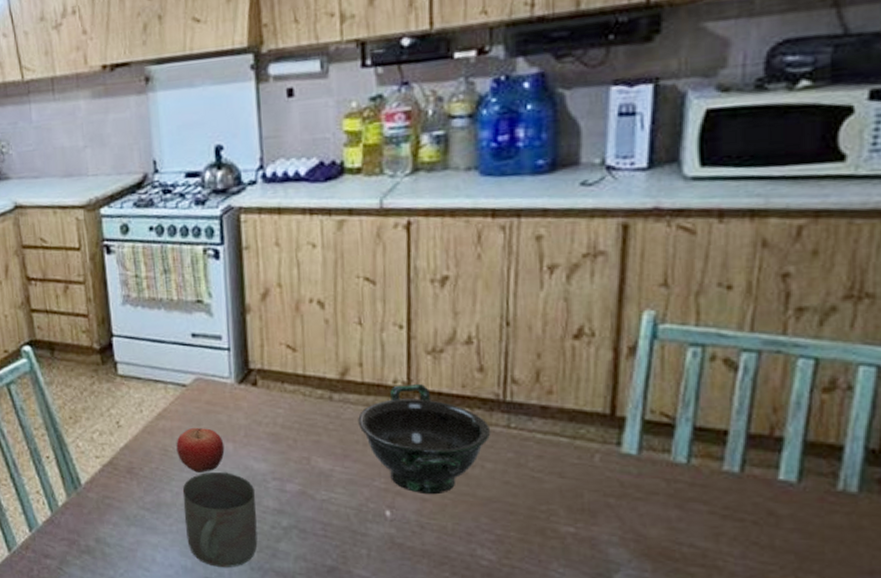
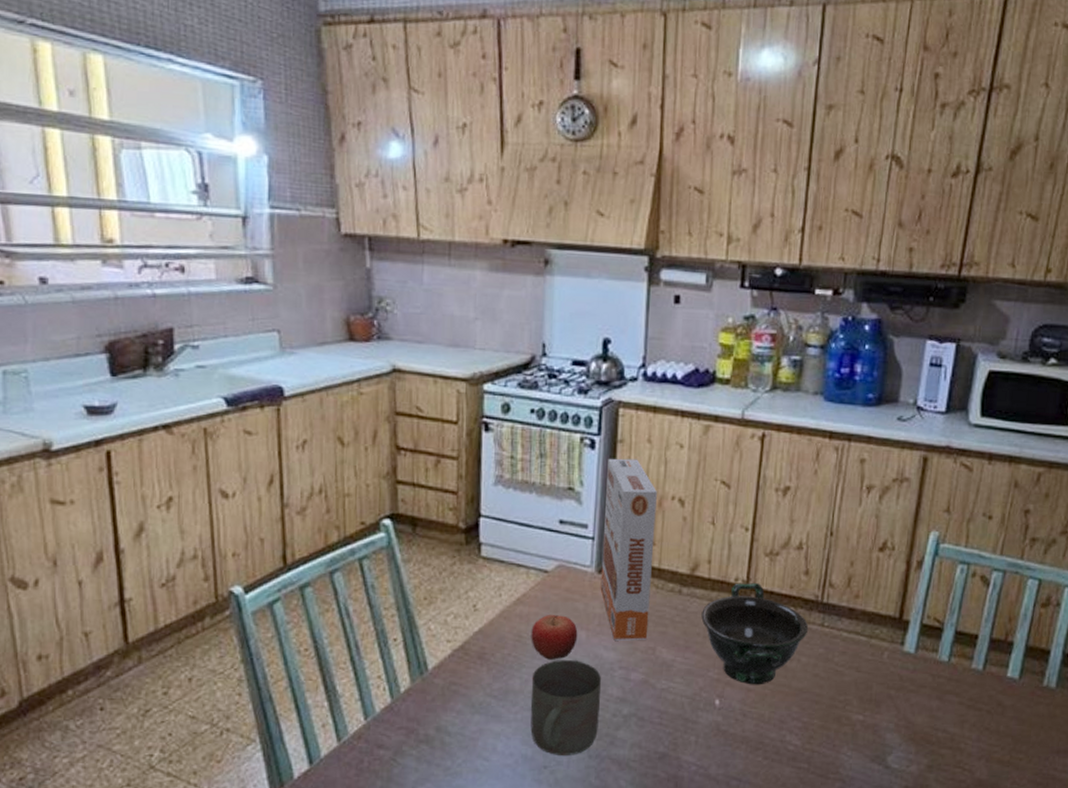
cereal box: none [235,264,300,451] -> present [600,458,657,641]

